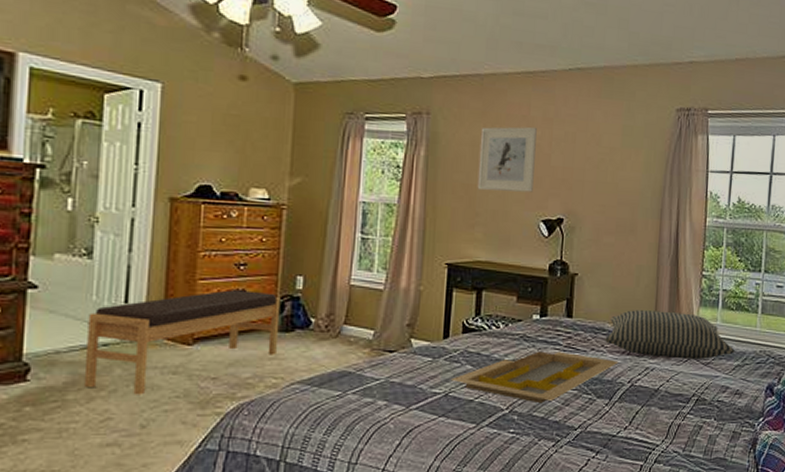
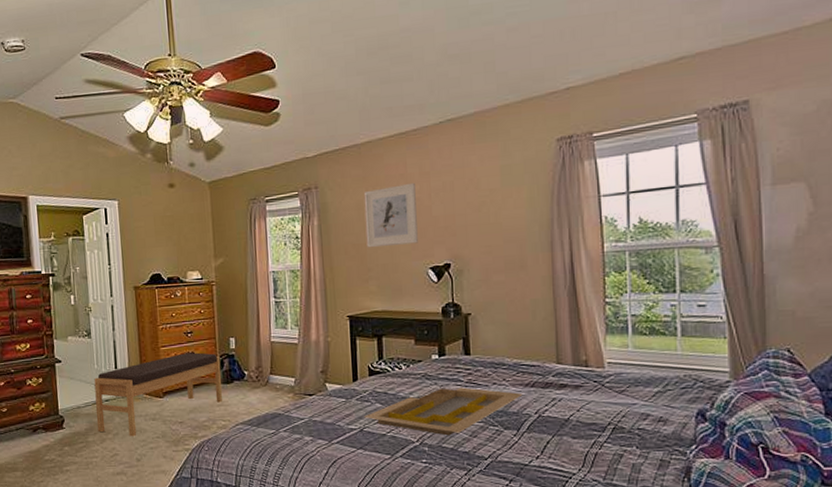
pillow: present [605,310,735,359] -> none [506,342,653,388]

